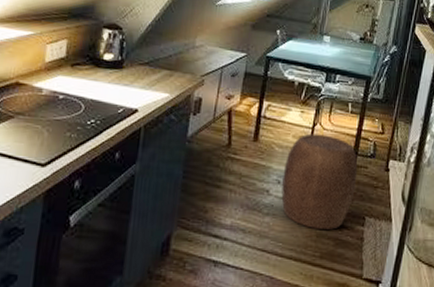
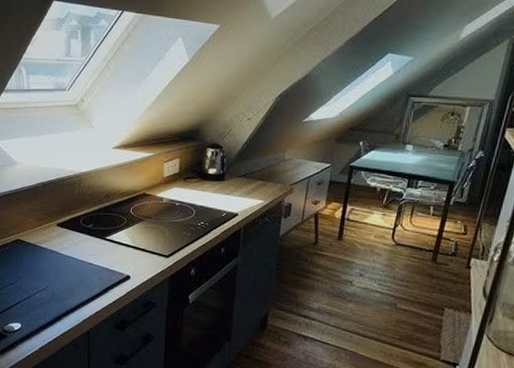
stool: present [281,133,358,230] -> none [363,234,439,317]

